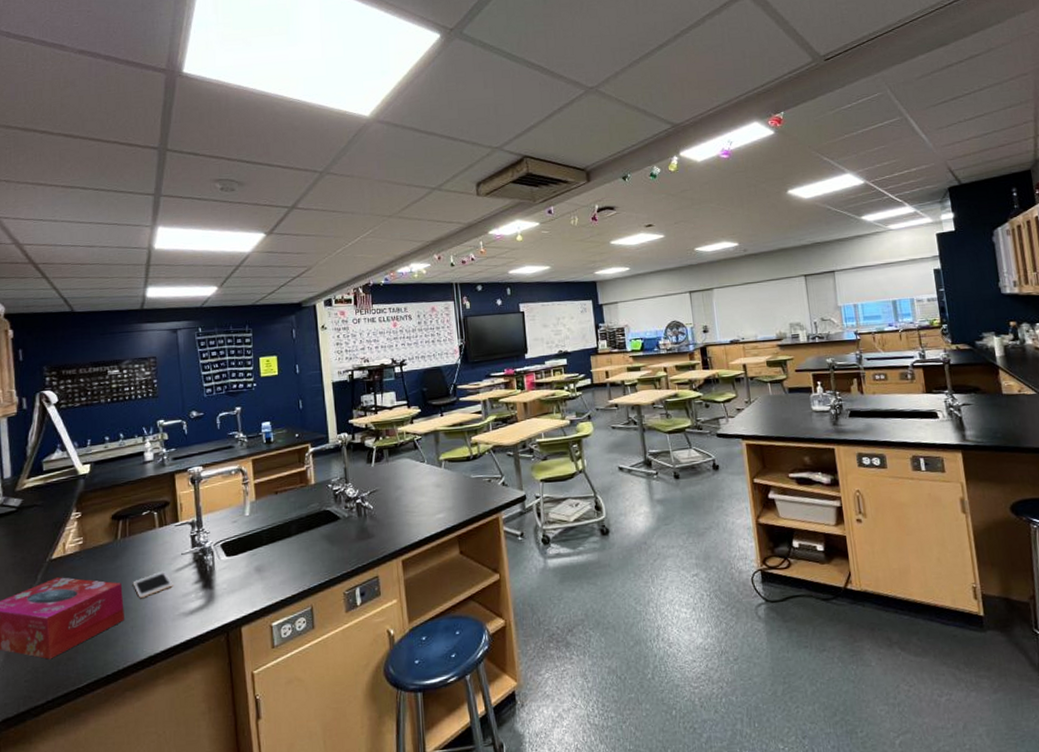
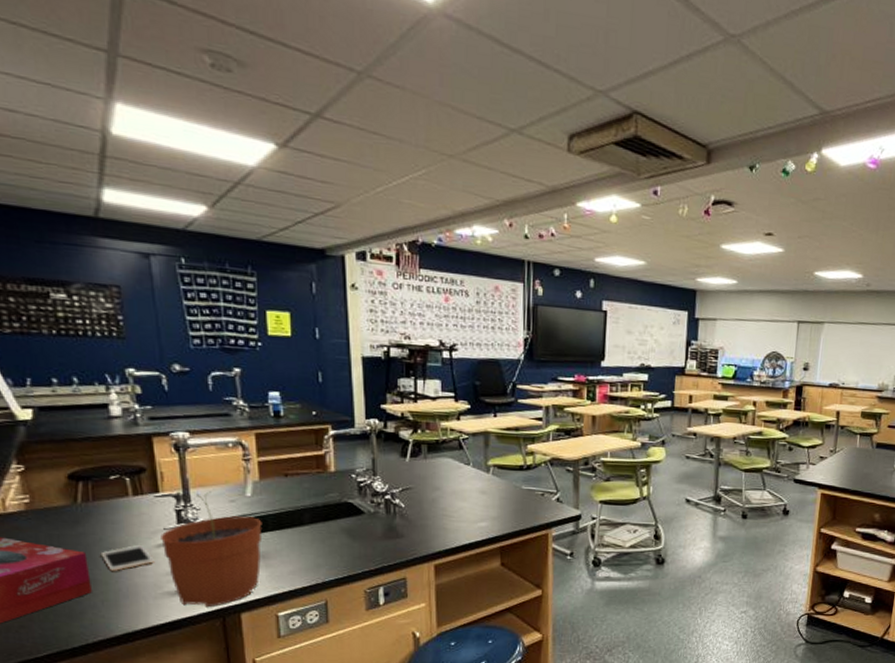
plant pot: none [179,515,258,625] -> present [160,491,262,608]

